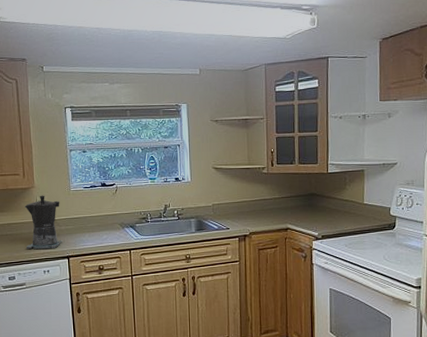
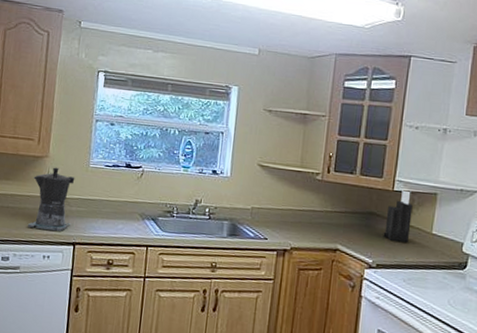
knife block: none [324,170,346,214] -> present [383,188,413,242]

